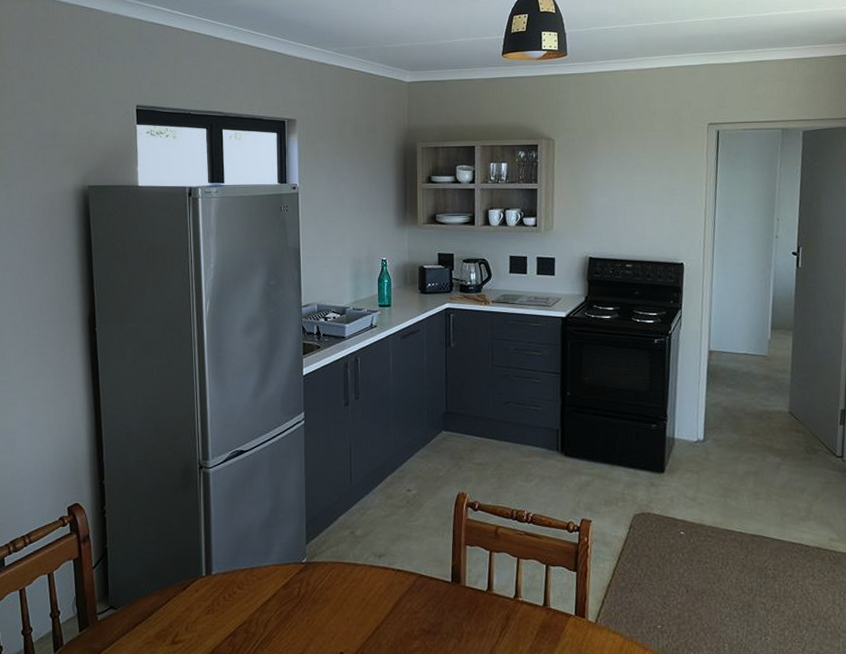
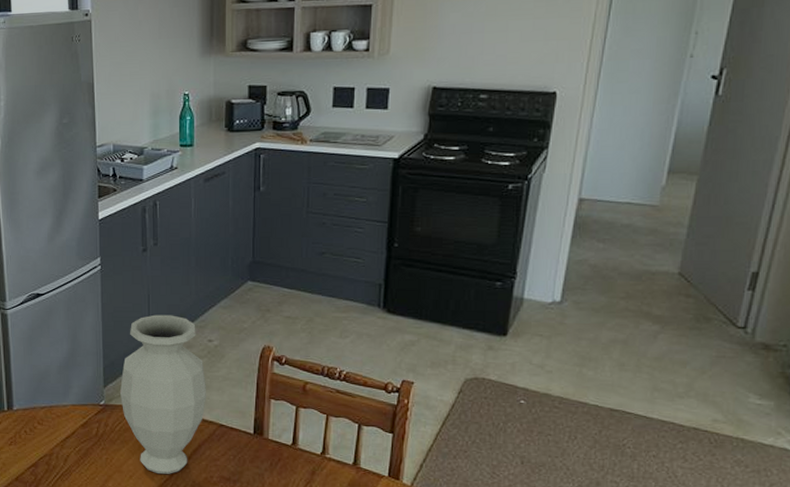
vase: none [323,466,407,632] -> present [120,314,207,474]

